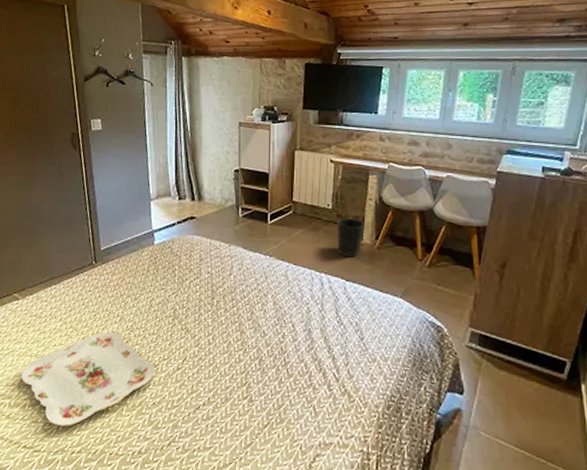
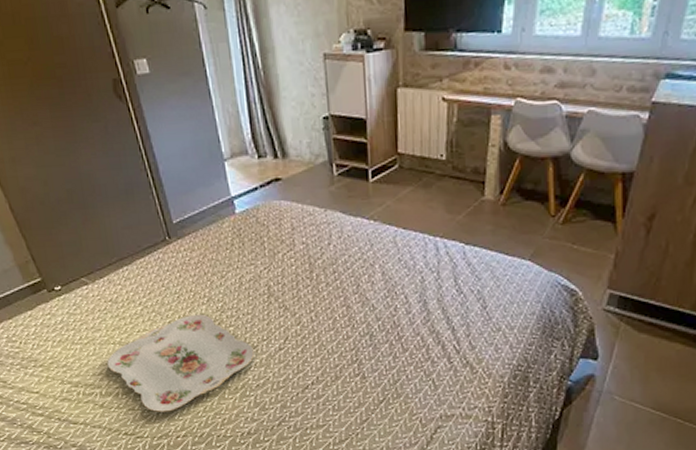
wastebasket: present [337,218,366,257] -> none [452,170,488,217]

